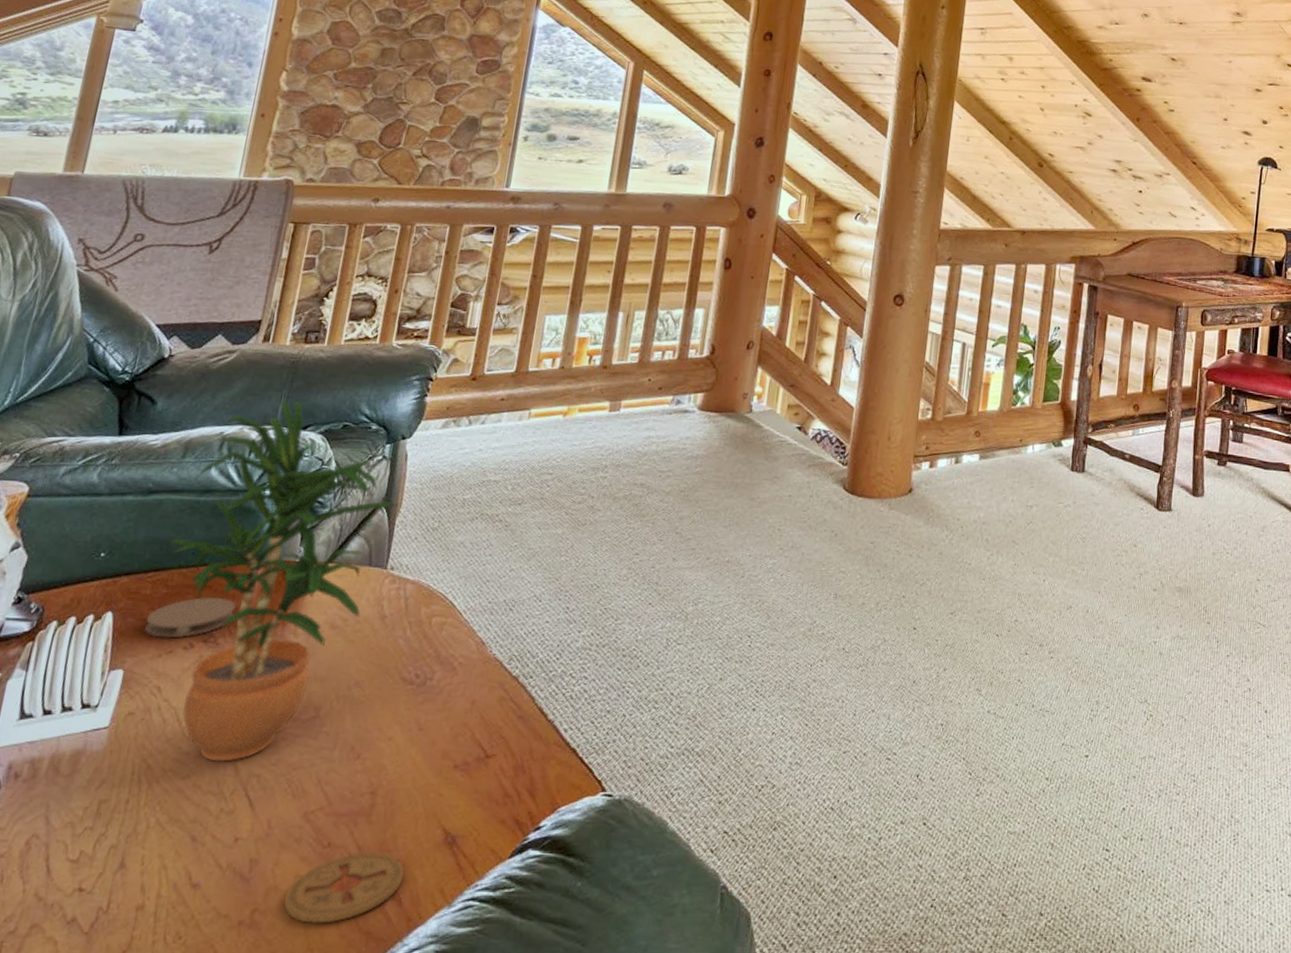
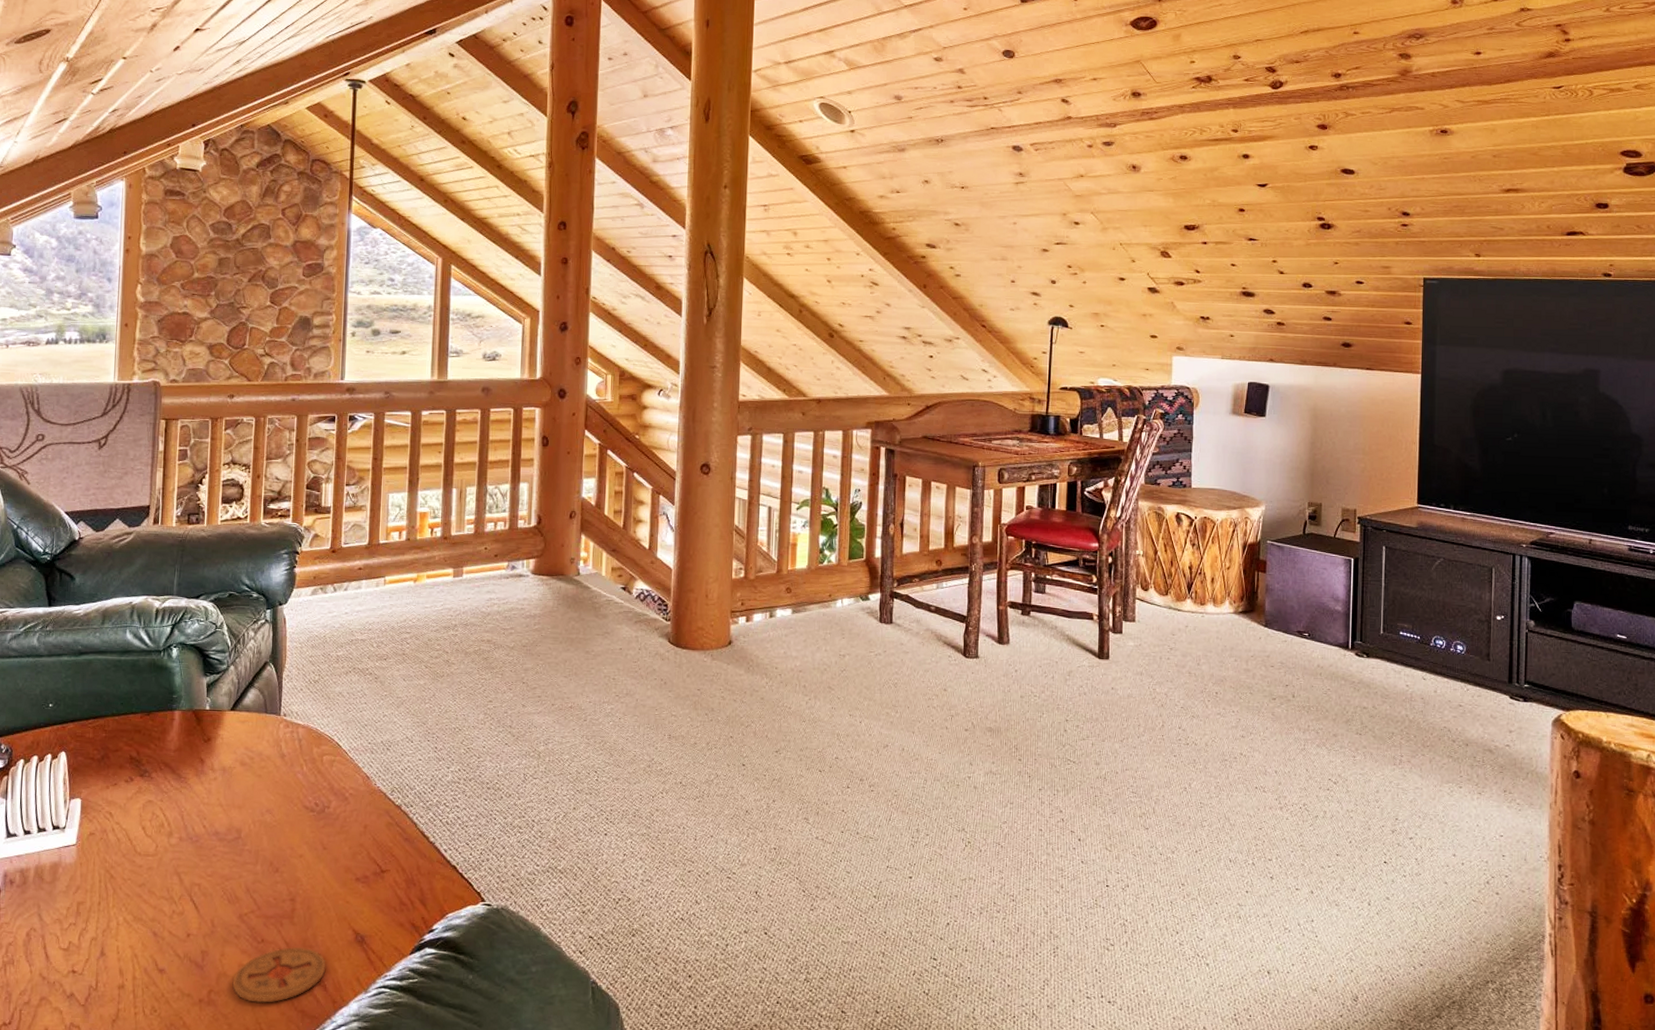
coaster: present [145,596,236,638] -> none [92,739,162,773]
potted plant: present [167,398,402,762] -> none [101,572,286,873]

